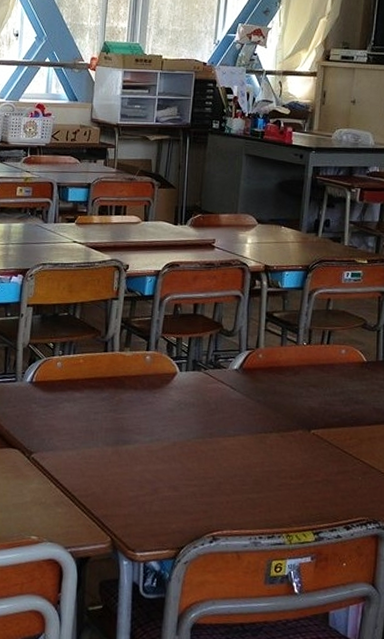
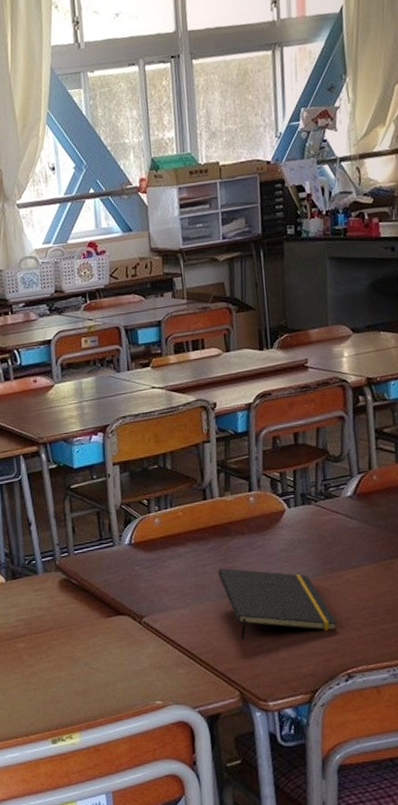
notepad: none [107,417,210,492] -> present [218,567,338,640]

